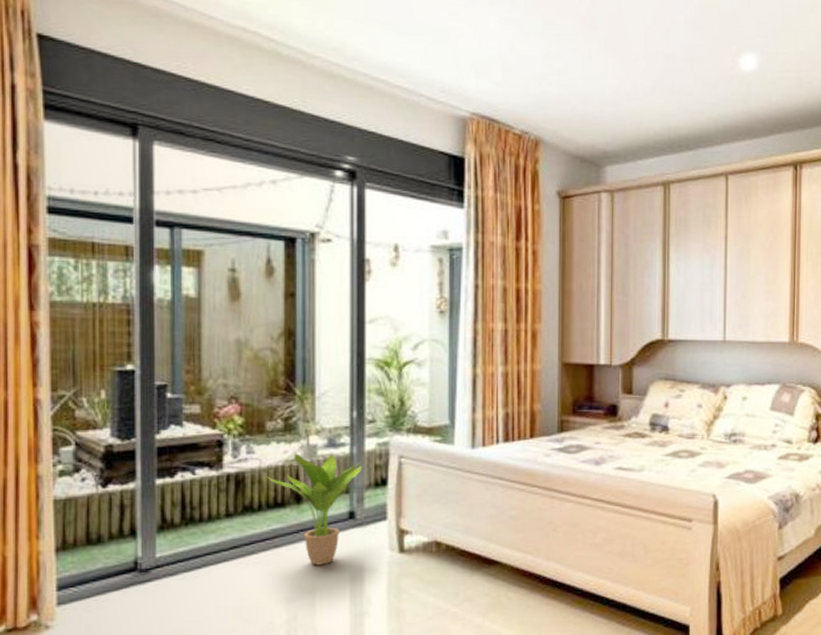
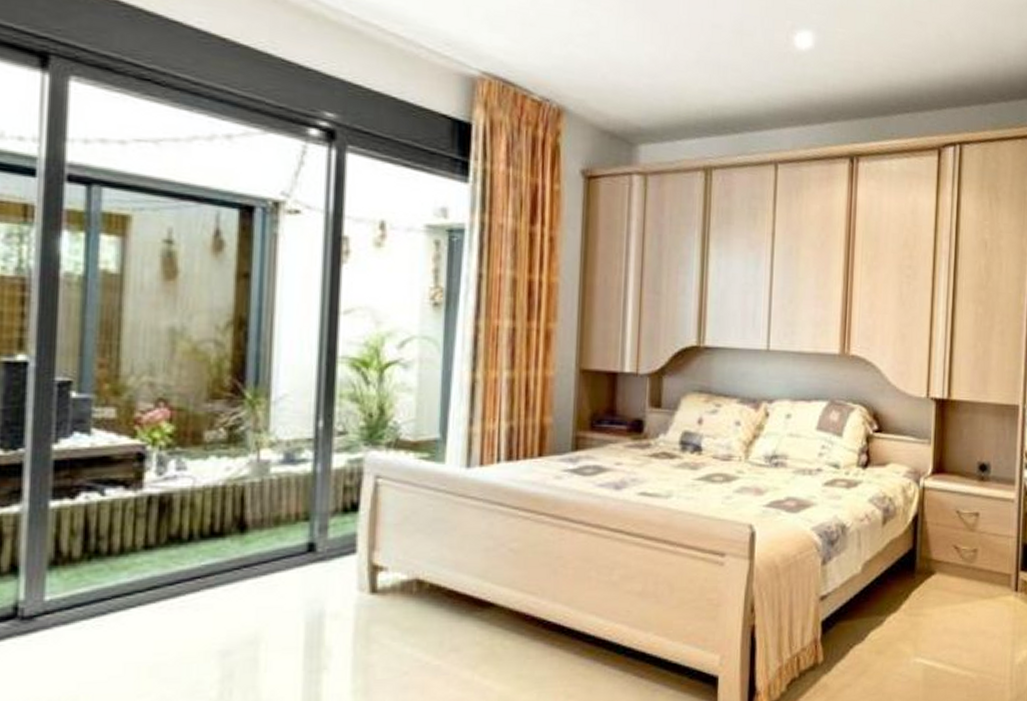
potted plant: present [267,453,364,565] -> none [202,470,330,610]

